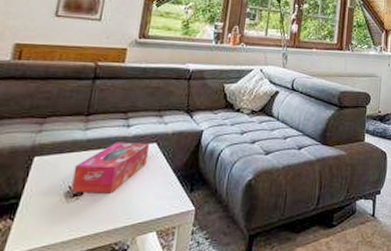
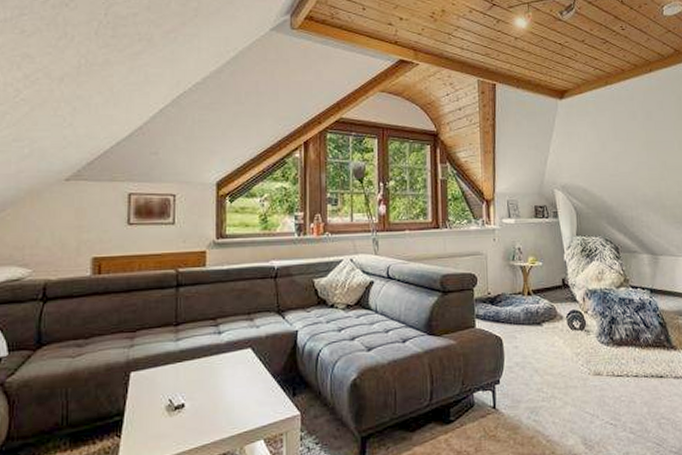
tissue box: present [71,142,149,193] -> none [172,348,243,405]

